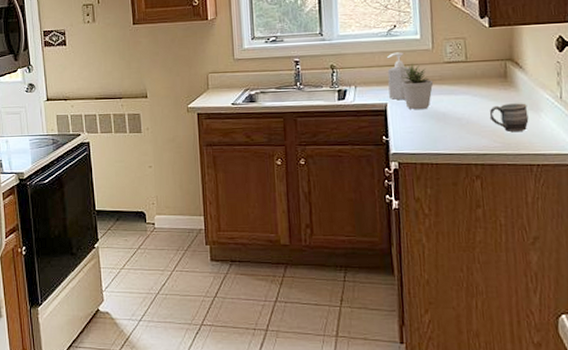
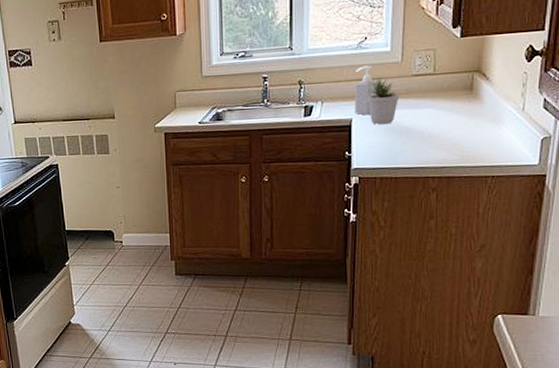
mug: present [489,103,529,132] -> none [451,115,489,144]

